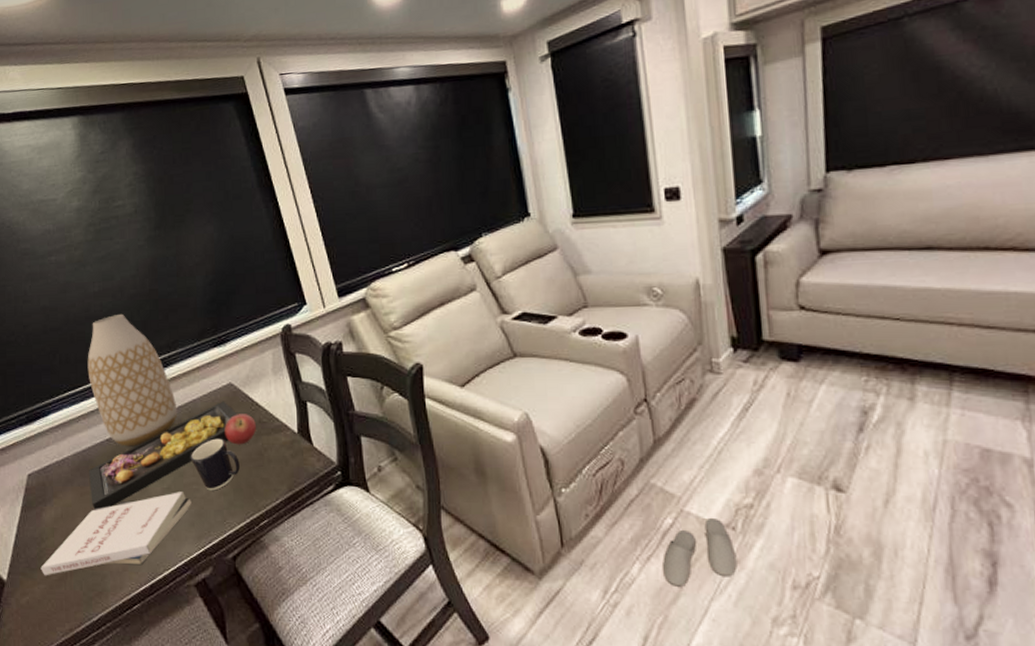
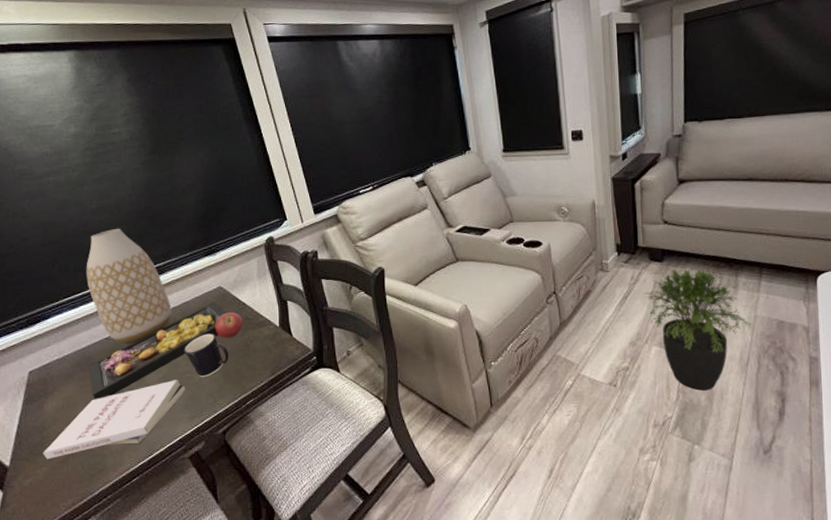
slippers: present [662,517,737,587] -> none [564,378,617,431]
potted plant: none [774,370,939,543] -> present [645,268,752,391]

